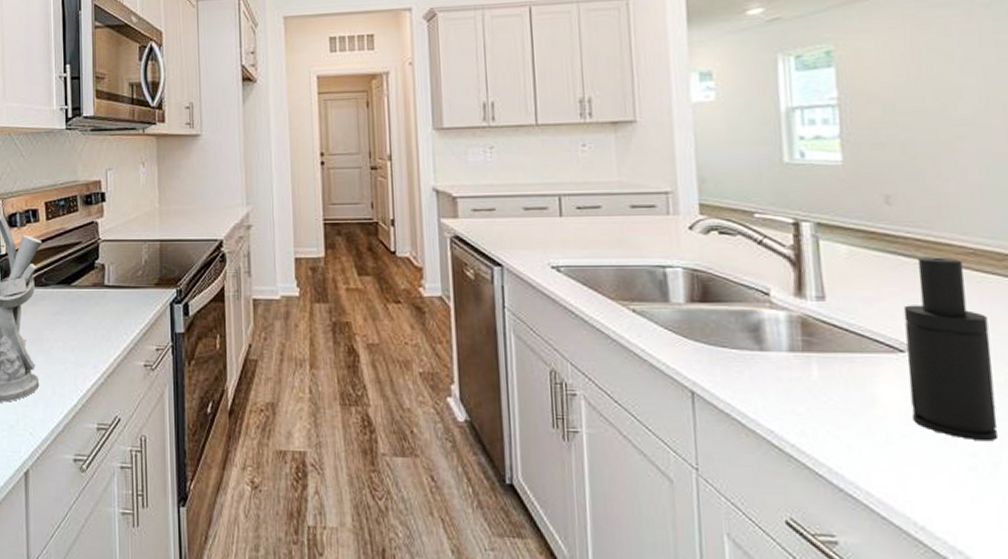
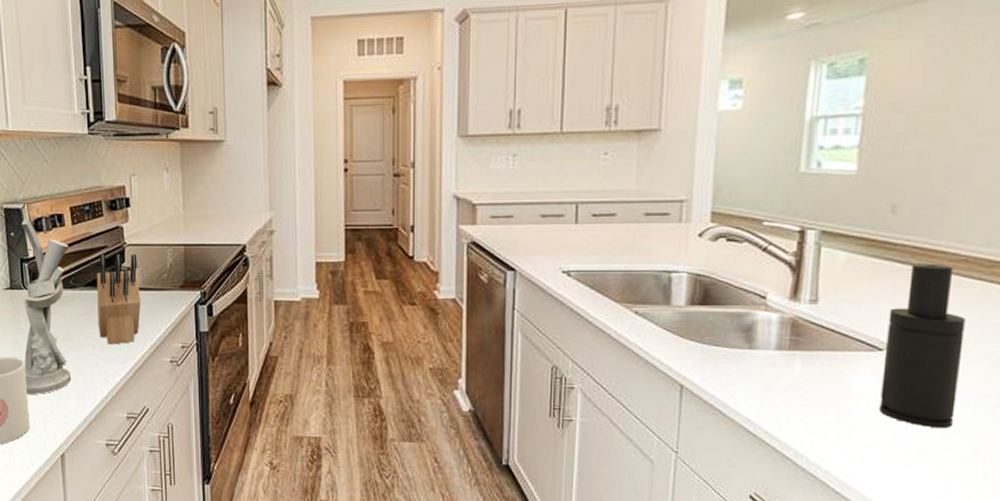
knife block: none [69,249,115,347] -> present [96,253,142,345]

